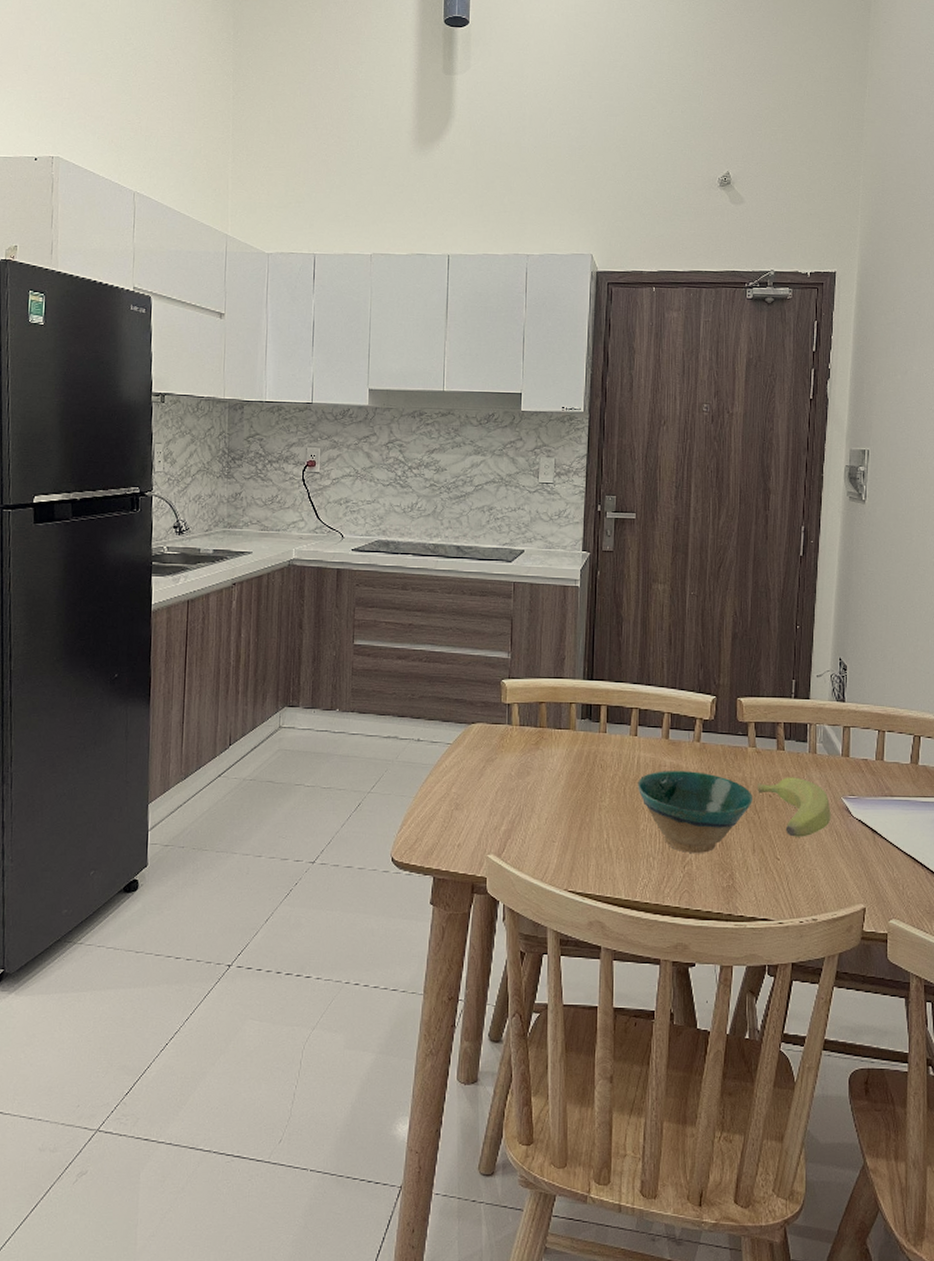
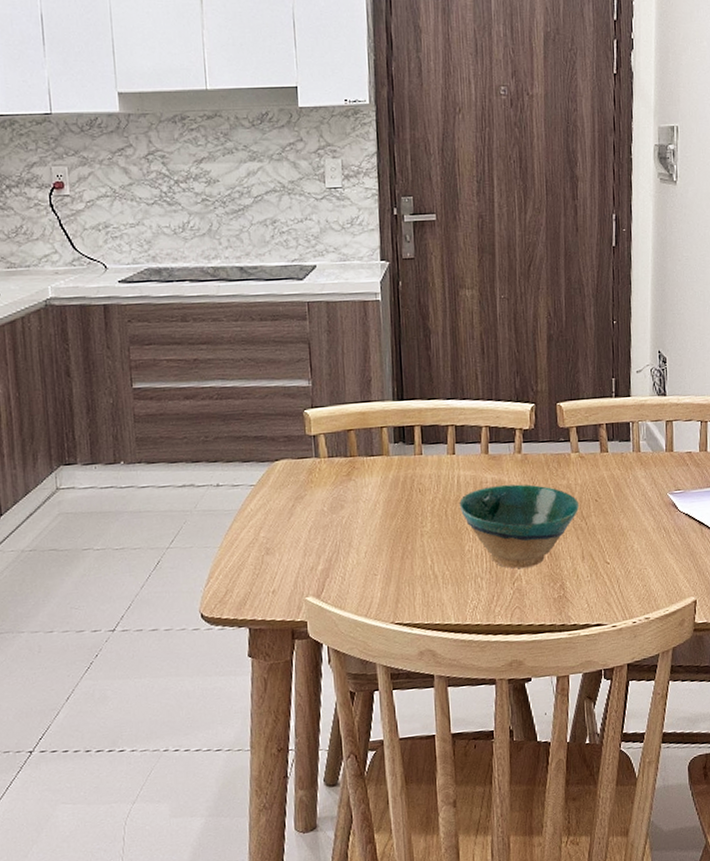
banana: present [758,777,831,837] -> none [583,478,658,539]

